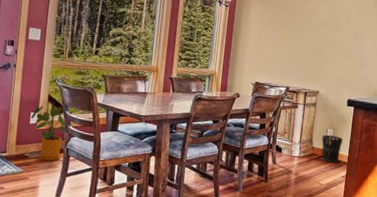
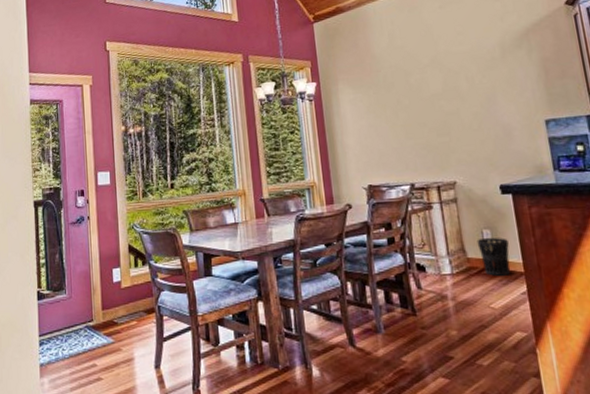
house plant: present [31,105,67,161] -> none [114,256,155,325]

